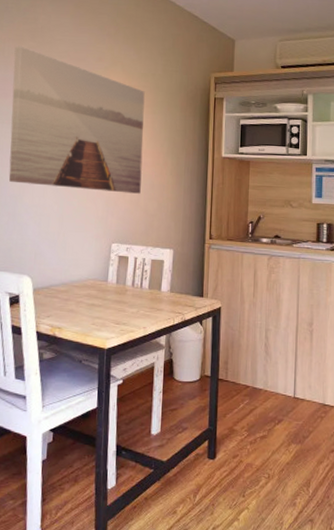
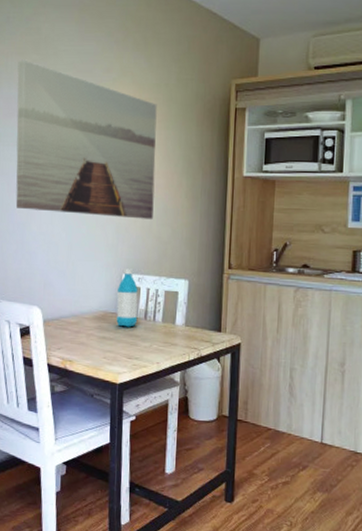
water bottle: none [105,239,126,294] -> present [116,268,138,327]

